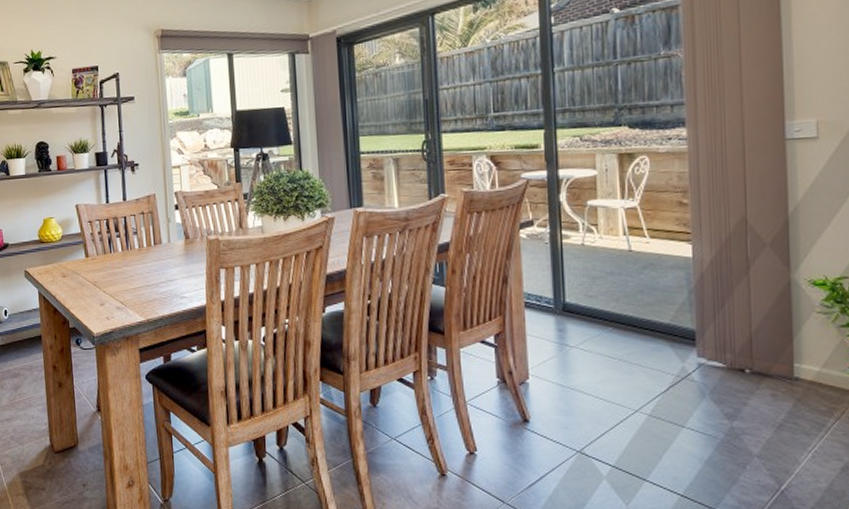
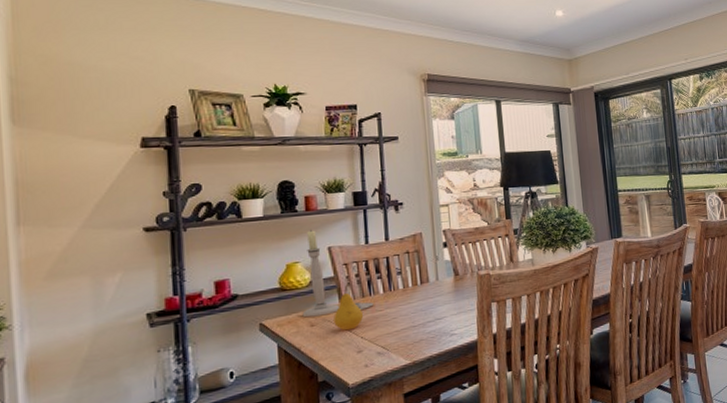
candlestick: none [56,187,114,270] -> present [302,229,374,319]
fruit: none [81,240,106,284] -> present [334,284,364,331]

